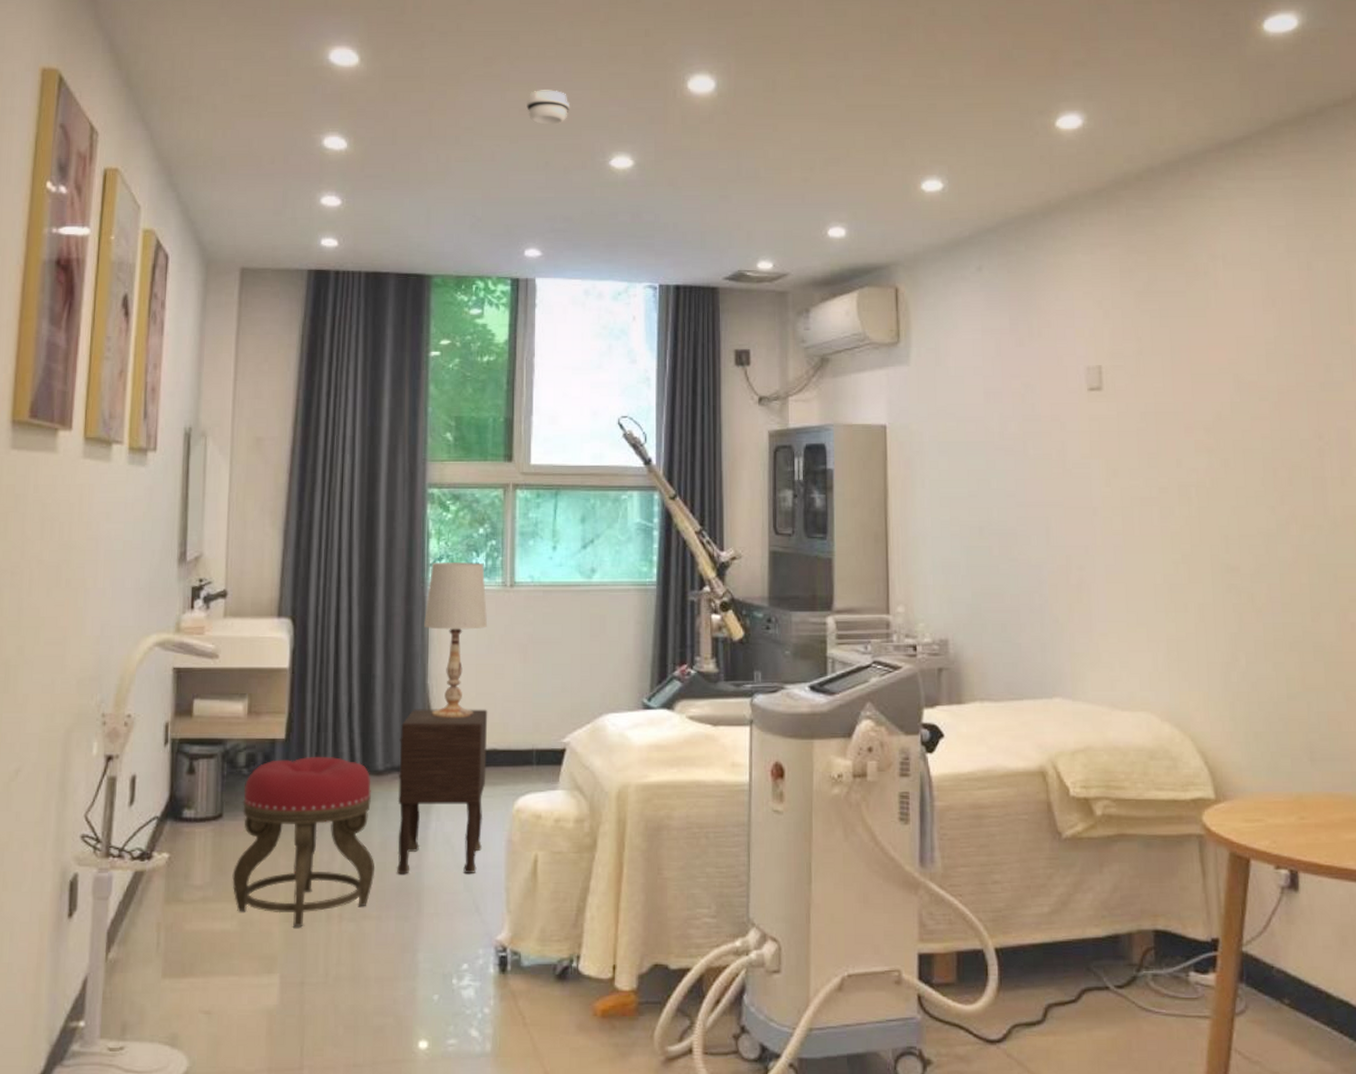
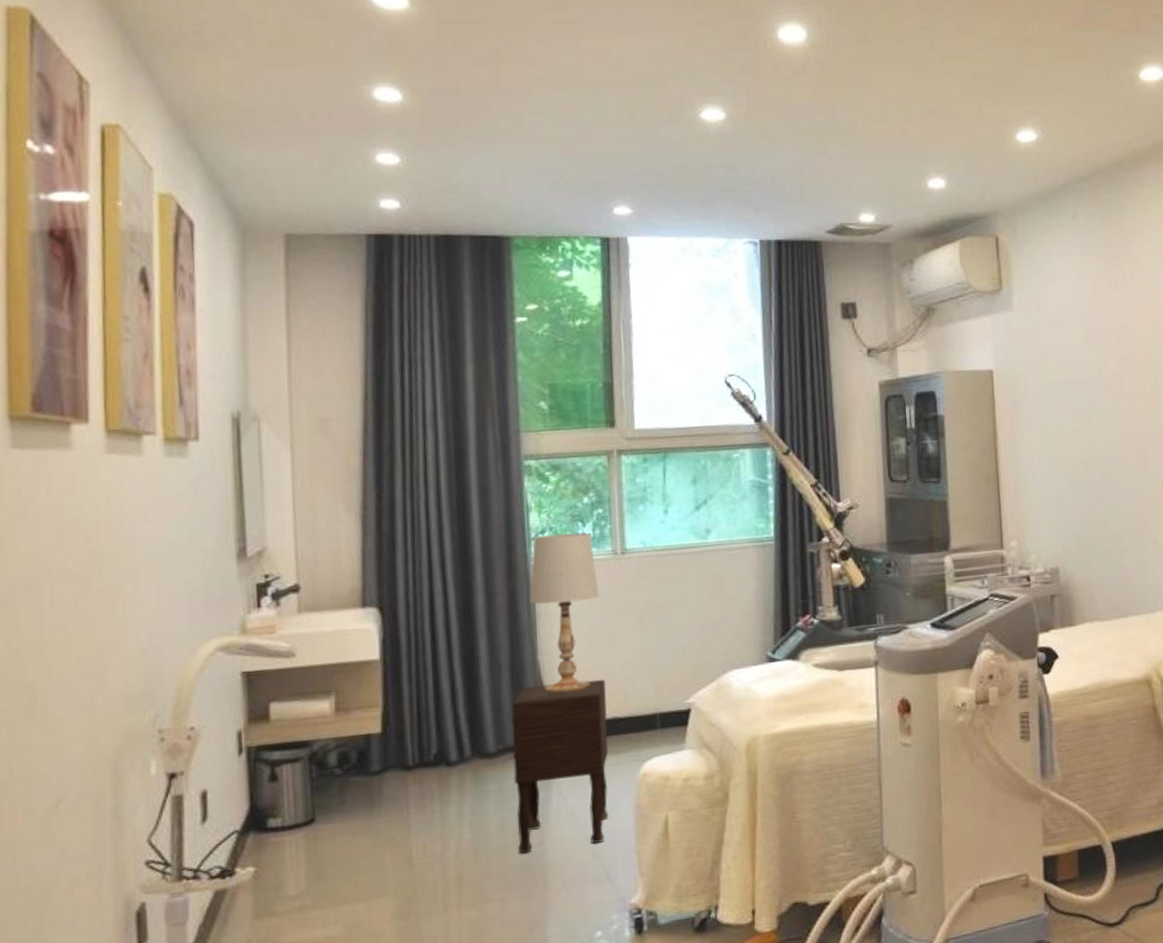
stool: present [232,756,375,928] -> none [332,745,494,923]
smoke detector: present [527,90,569,125] -> none [605,38,653,75]

